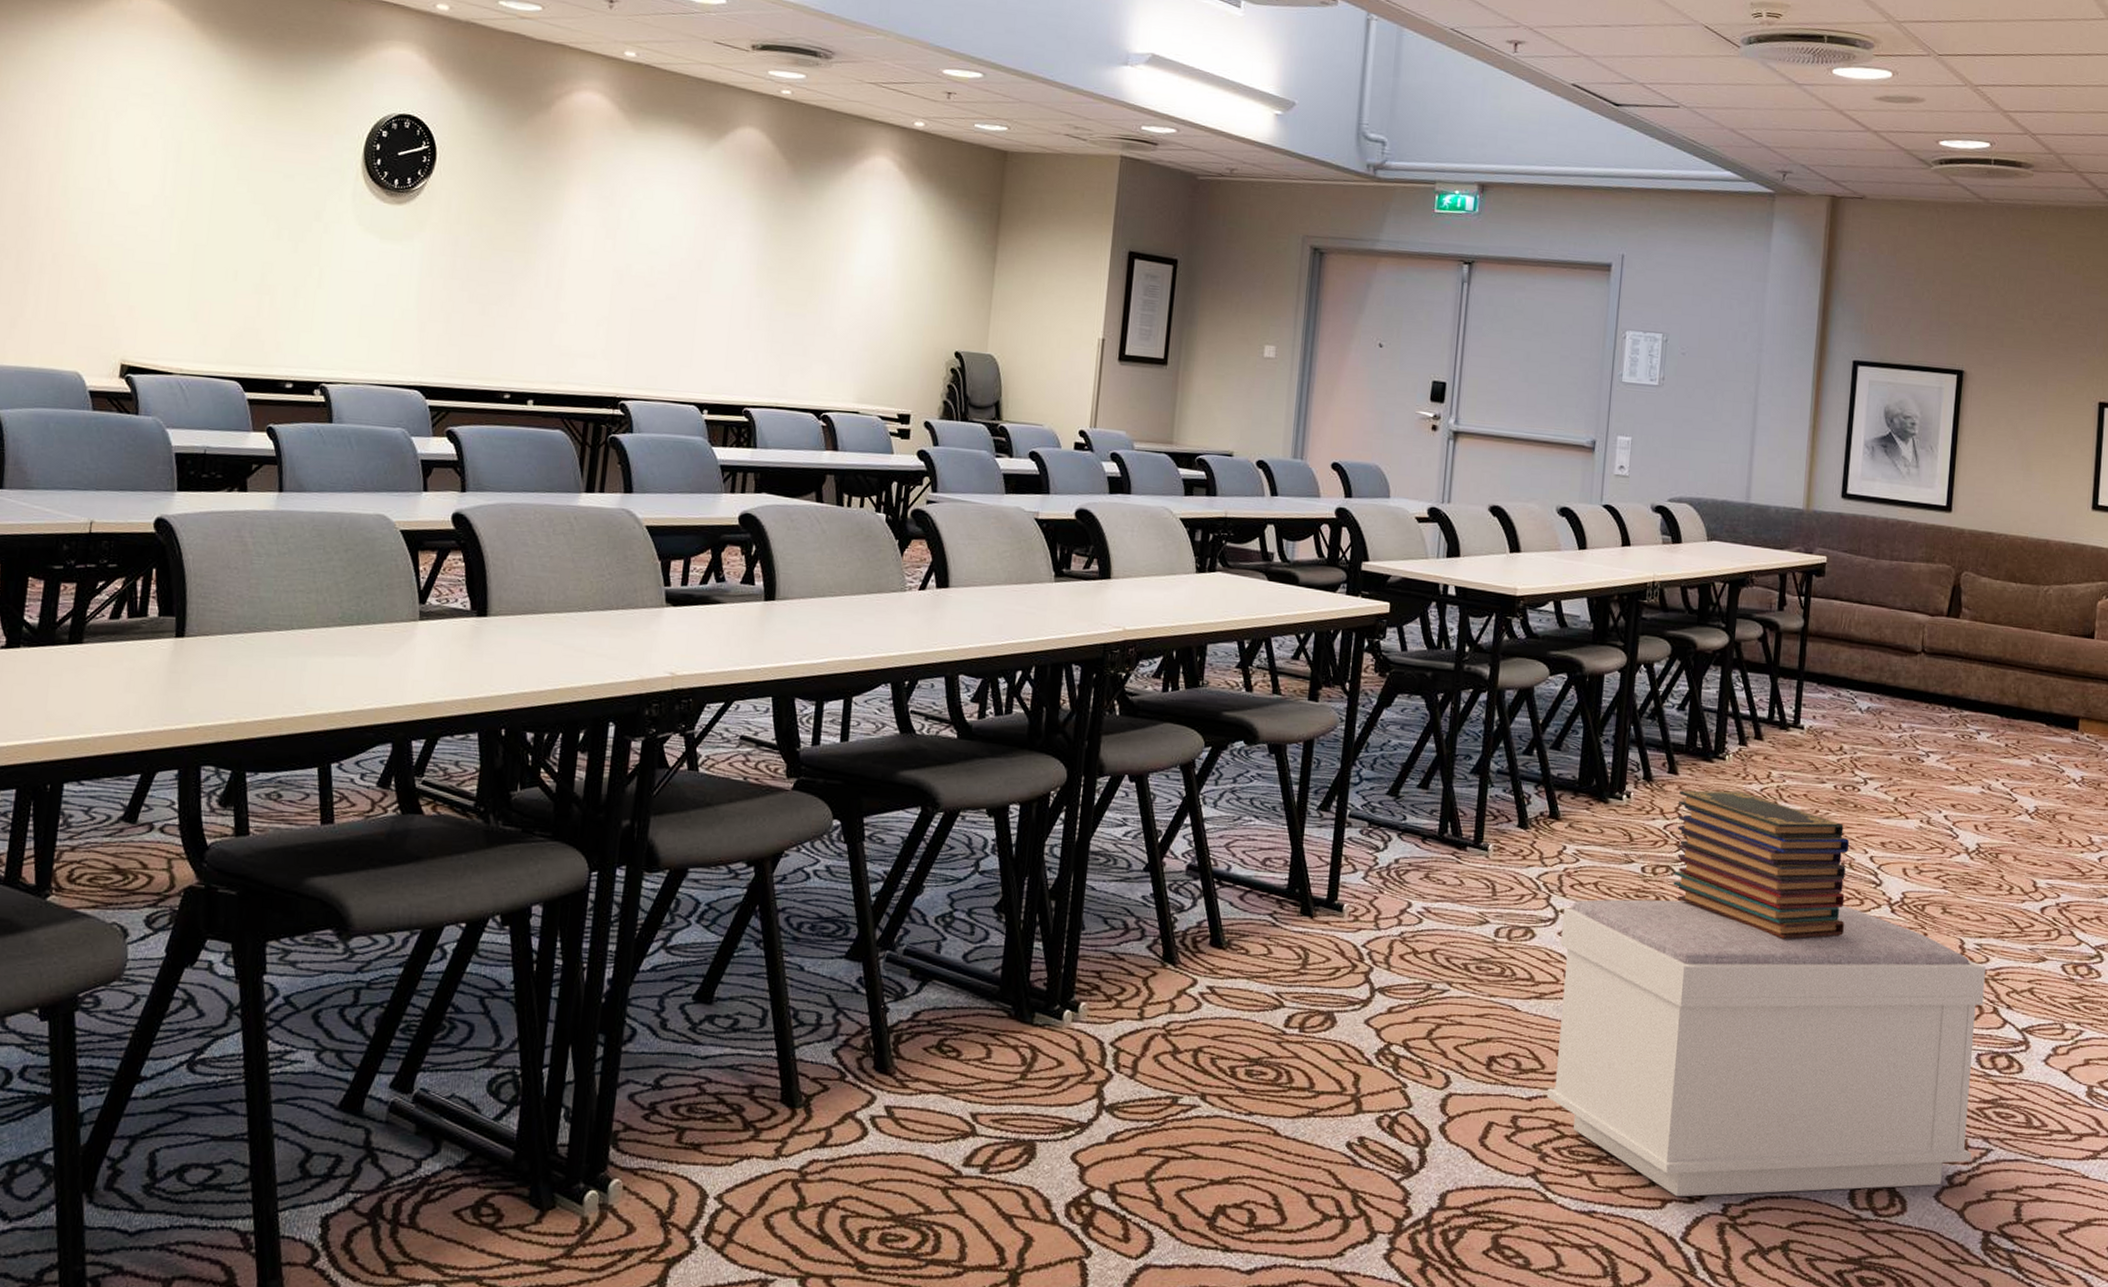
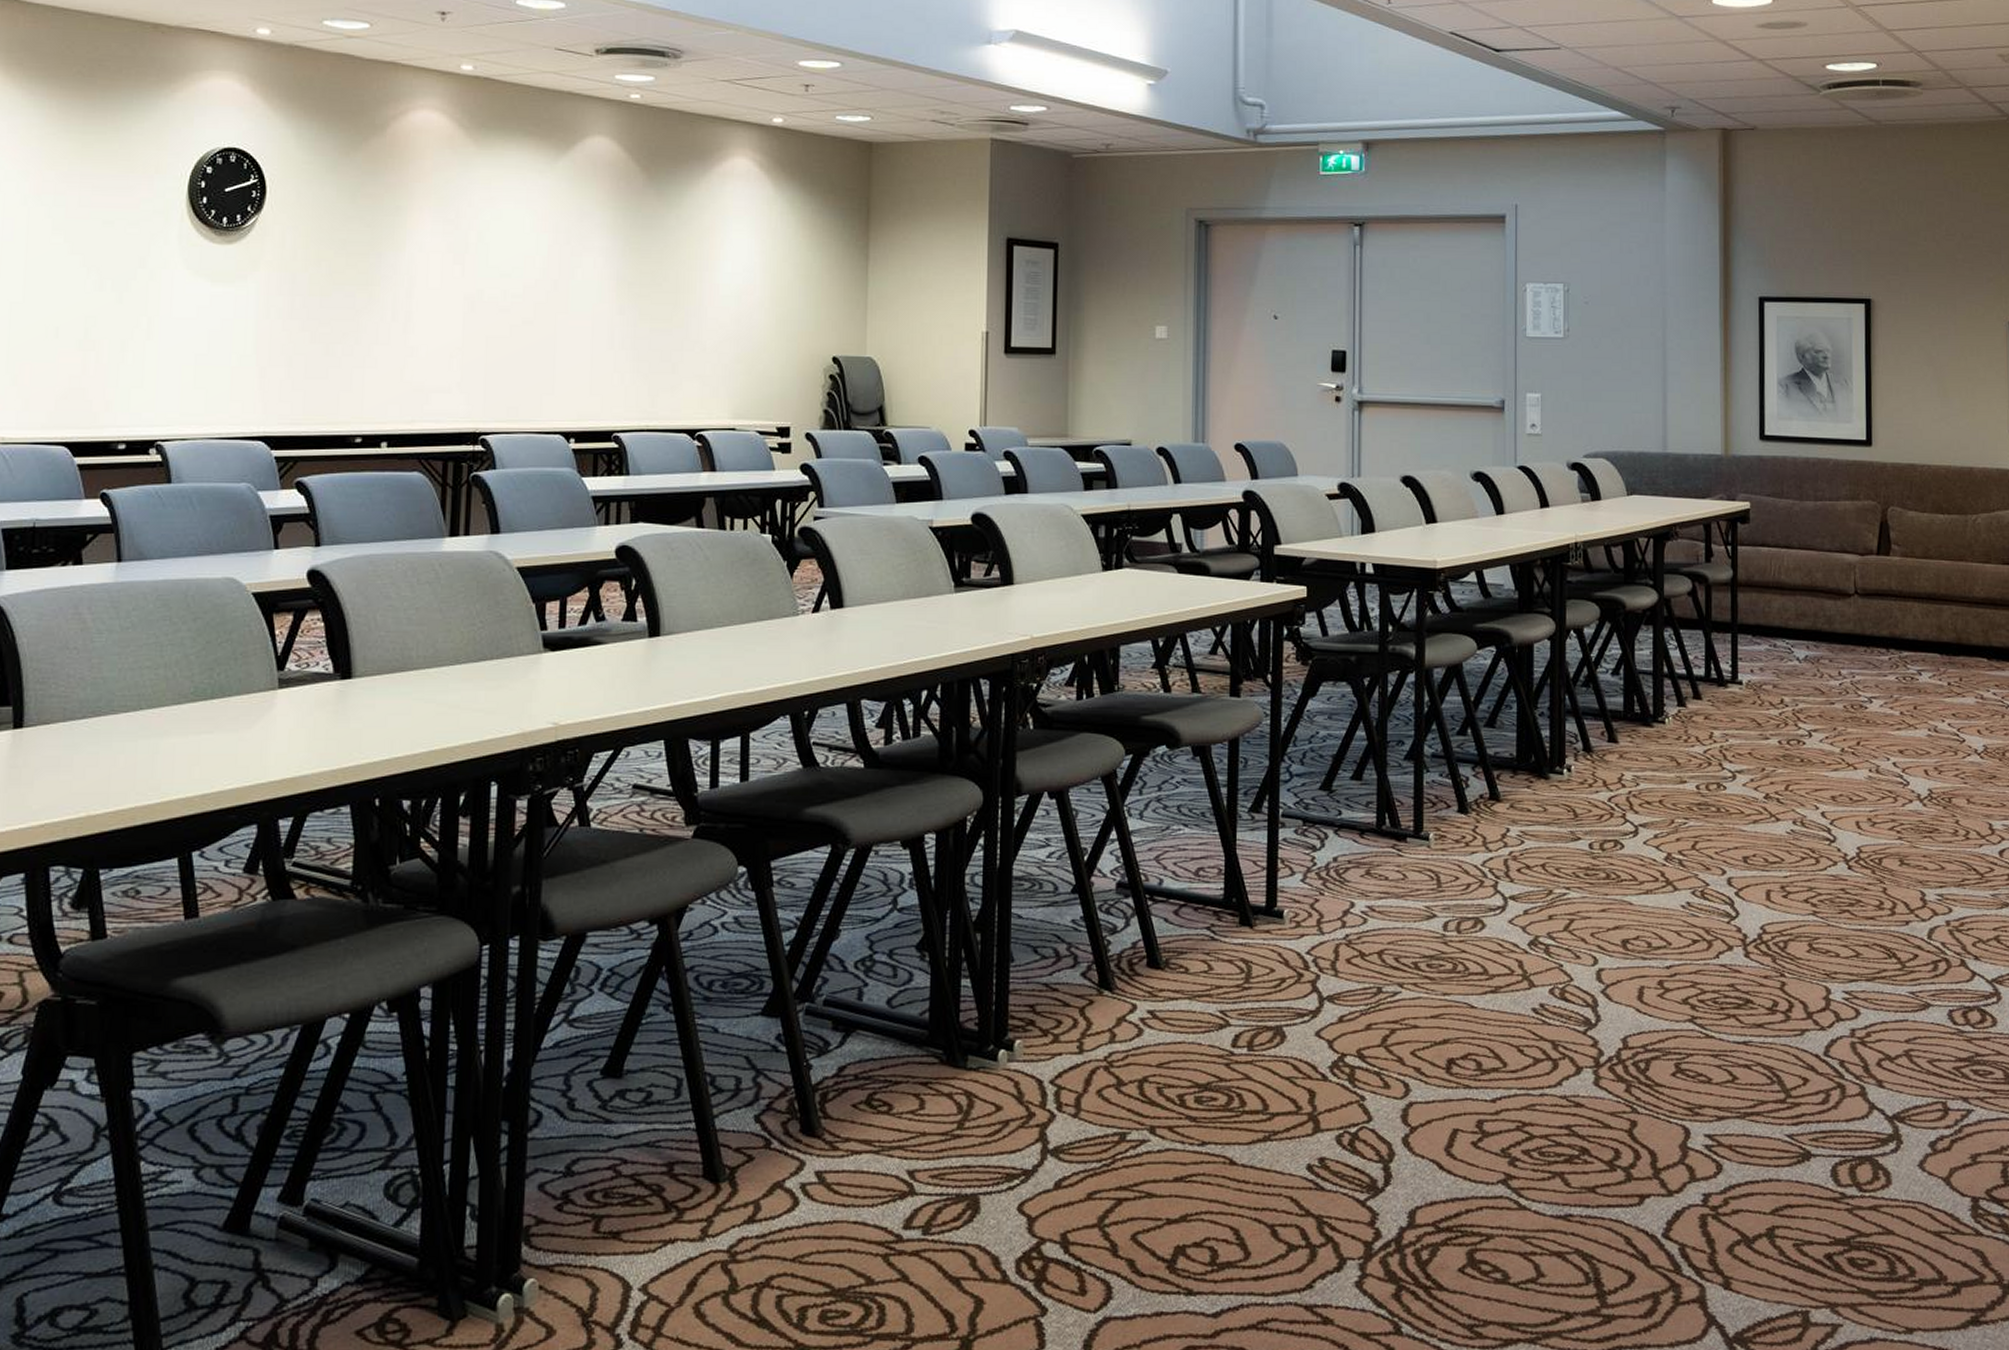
bench: present [1546,899,1986,1197] -> none [1511,866,1953,1191]
book stack: present [1673,790,1850,939] -> none [1621,756,1801,907]

